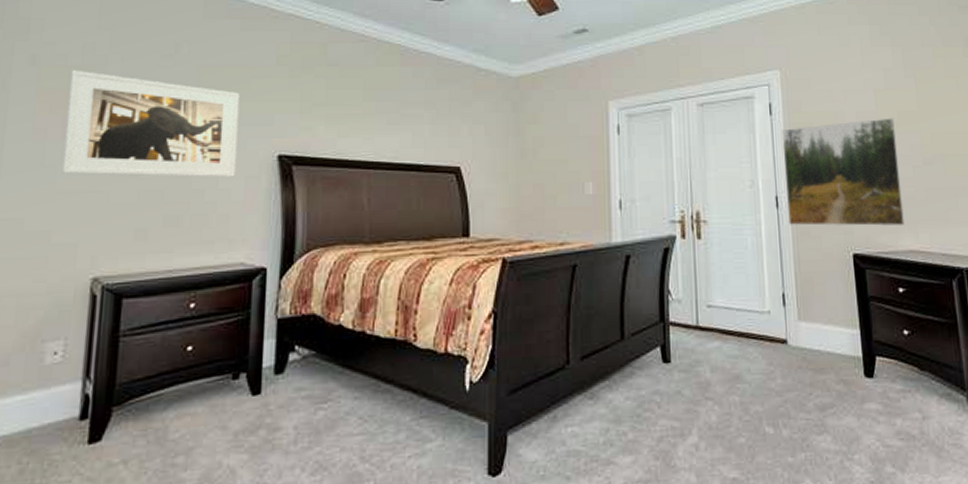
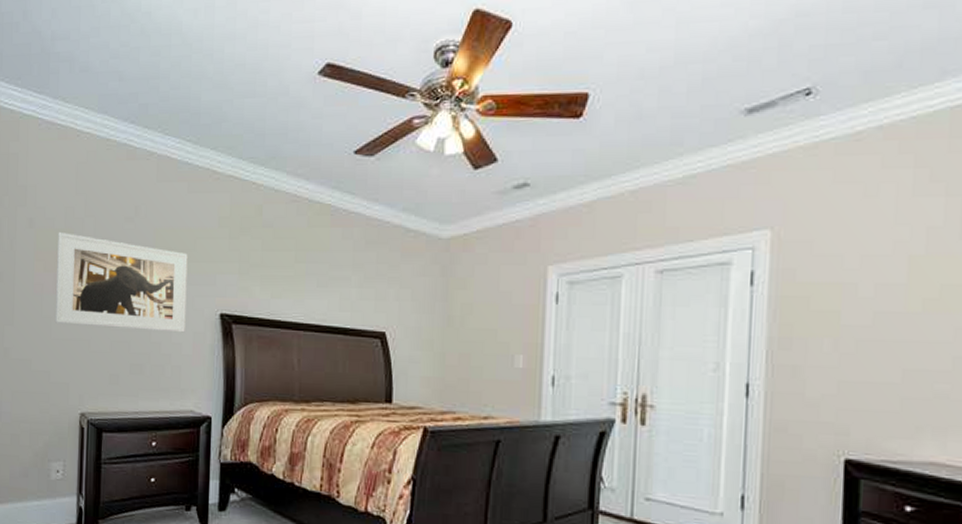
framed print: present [781,118,905,226] -> none [760,292,933,430]

